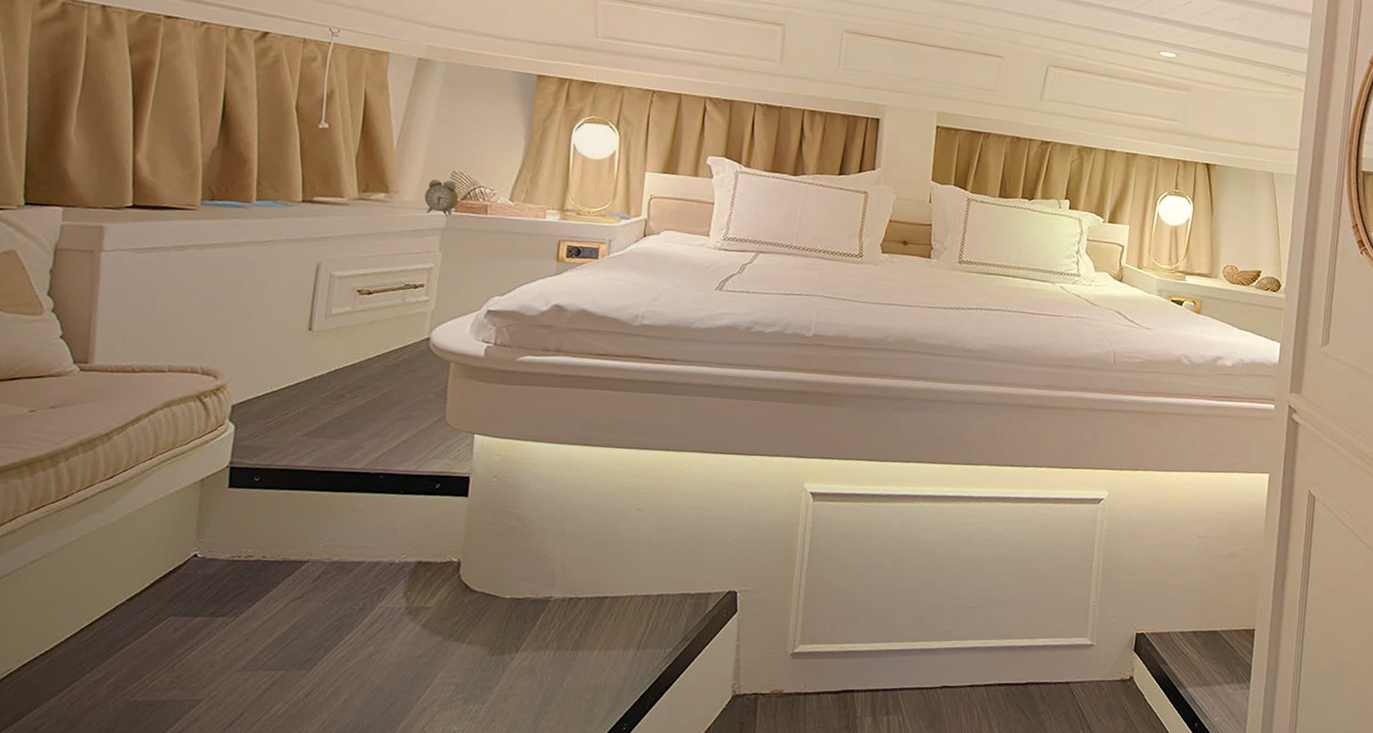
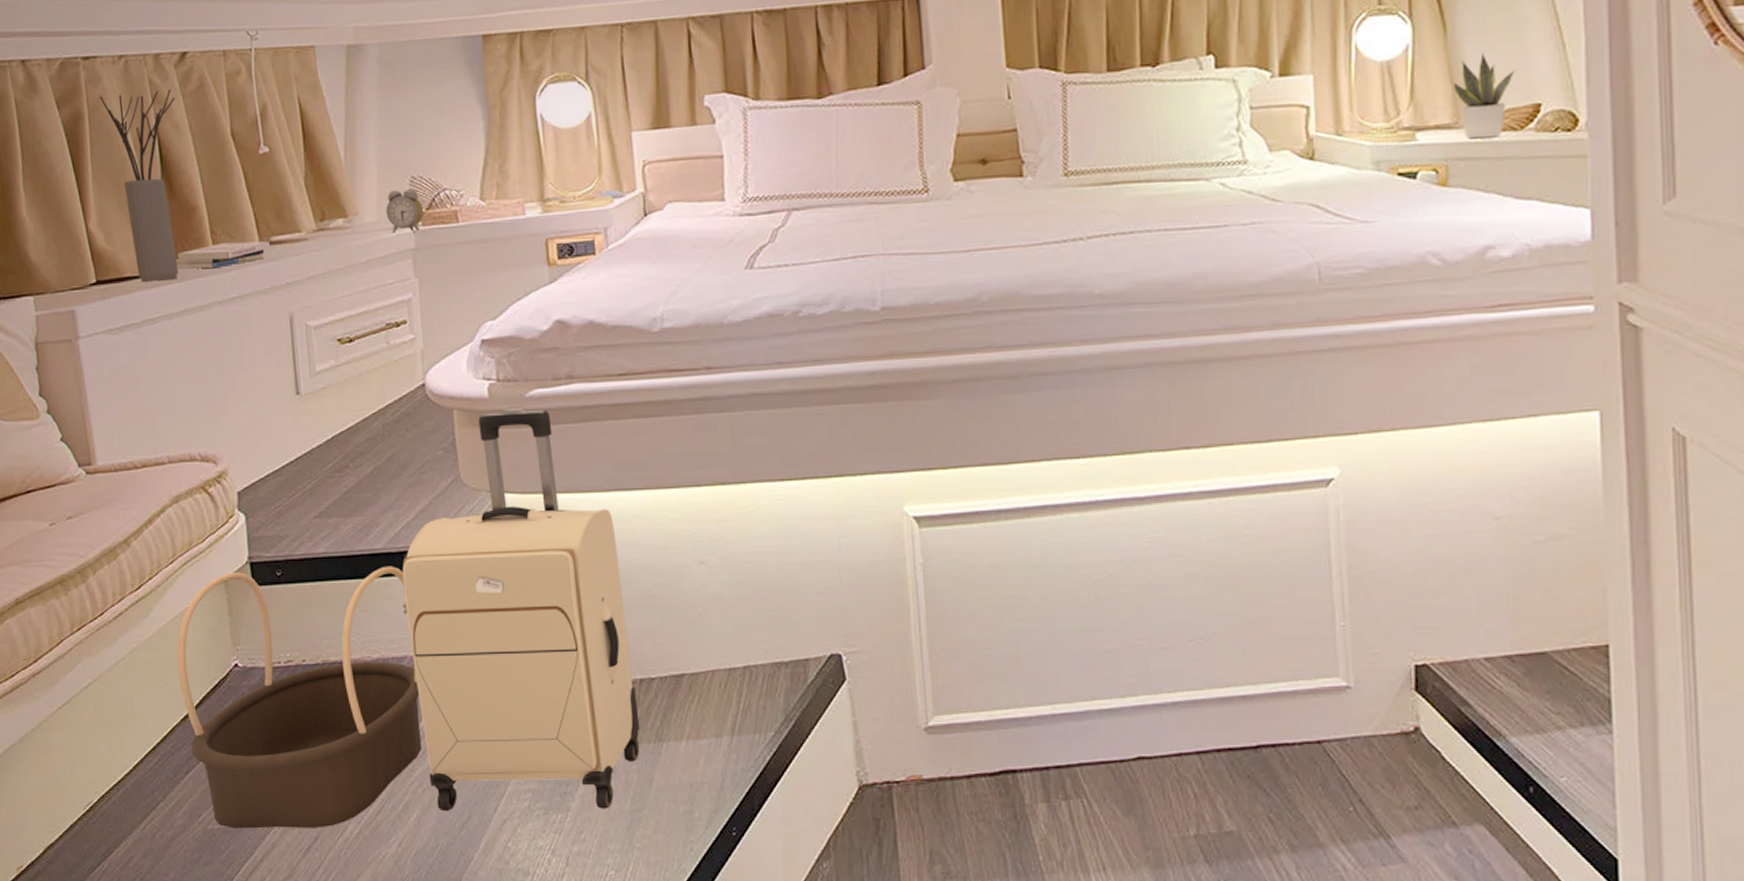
basket: none [130,473,377,706] -> present [176,566,422,829]
vase: none [174,50,249,216] -> present [100,89,179,282]
books: none [216,193,312,214] -> present [175,241,270,269]
suitcase: none [362,366,572,703] -> present [402,406,640,812]
potted plant: none [1212,232,1249,288] -> present [1453,53,1516,139]

